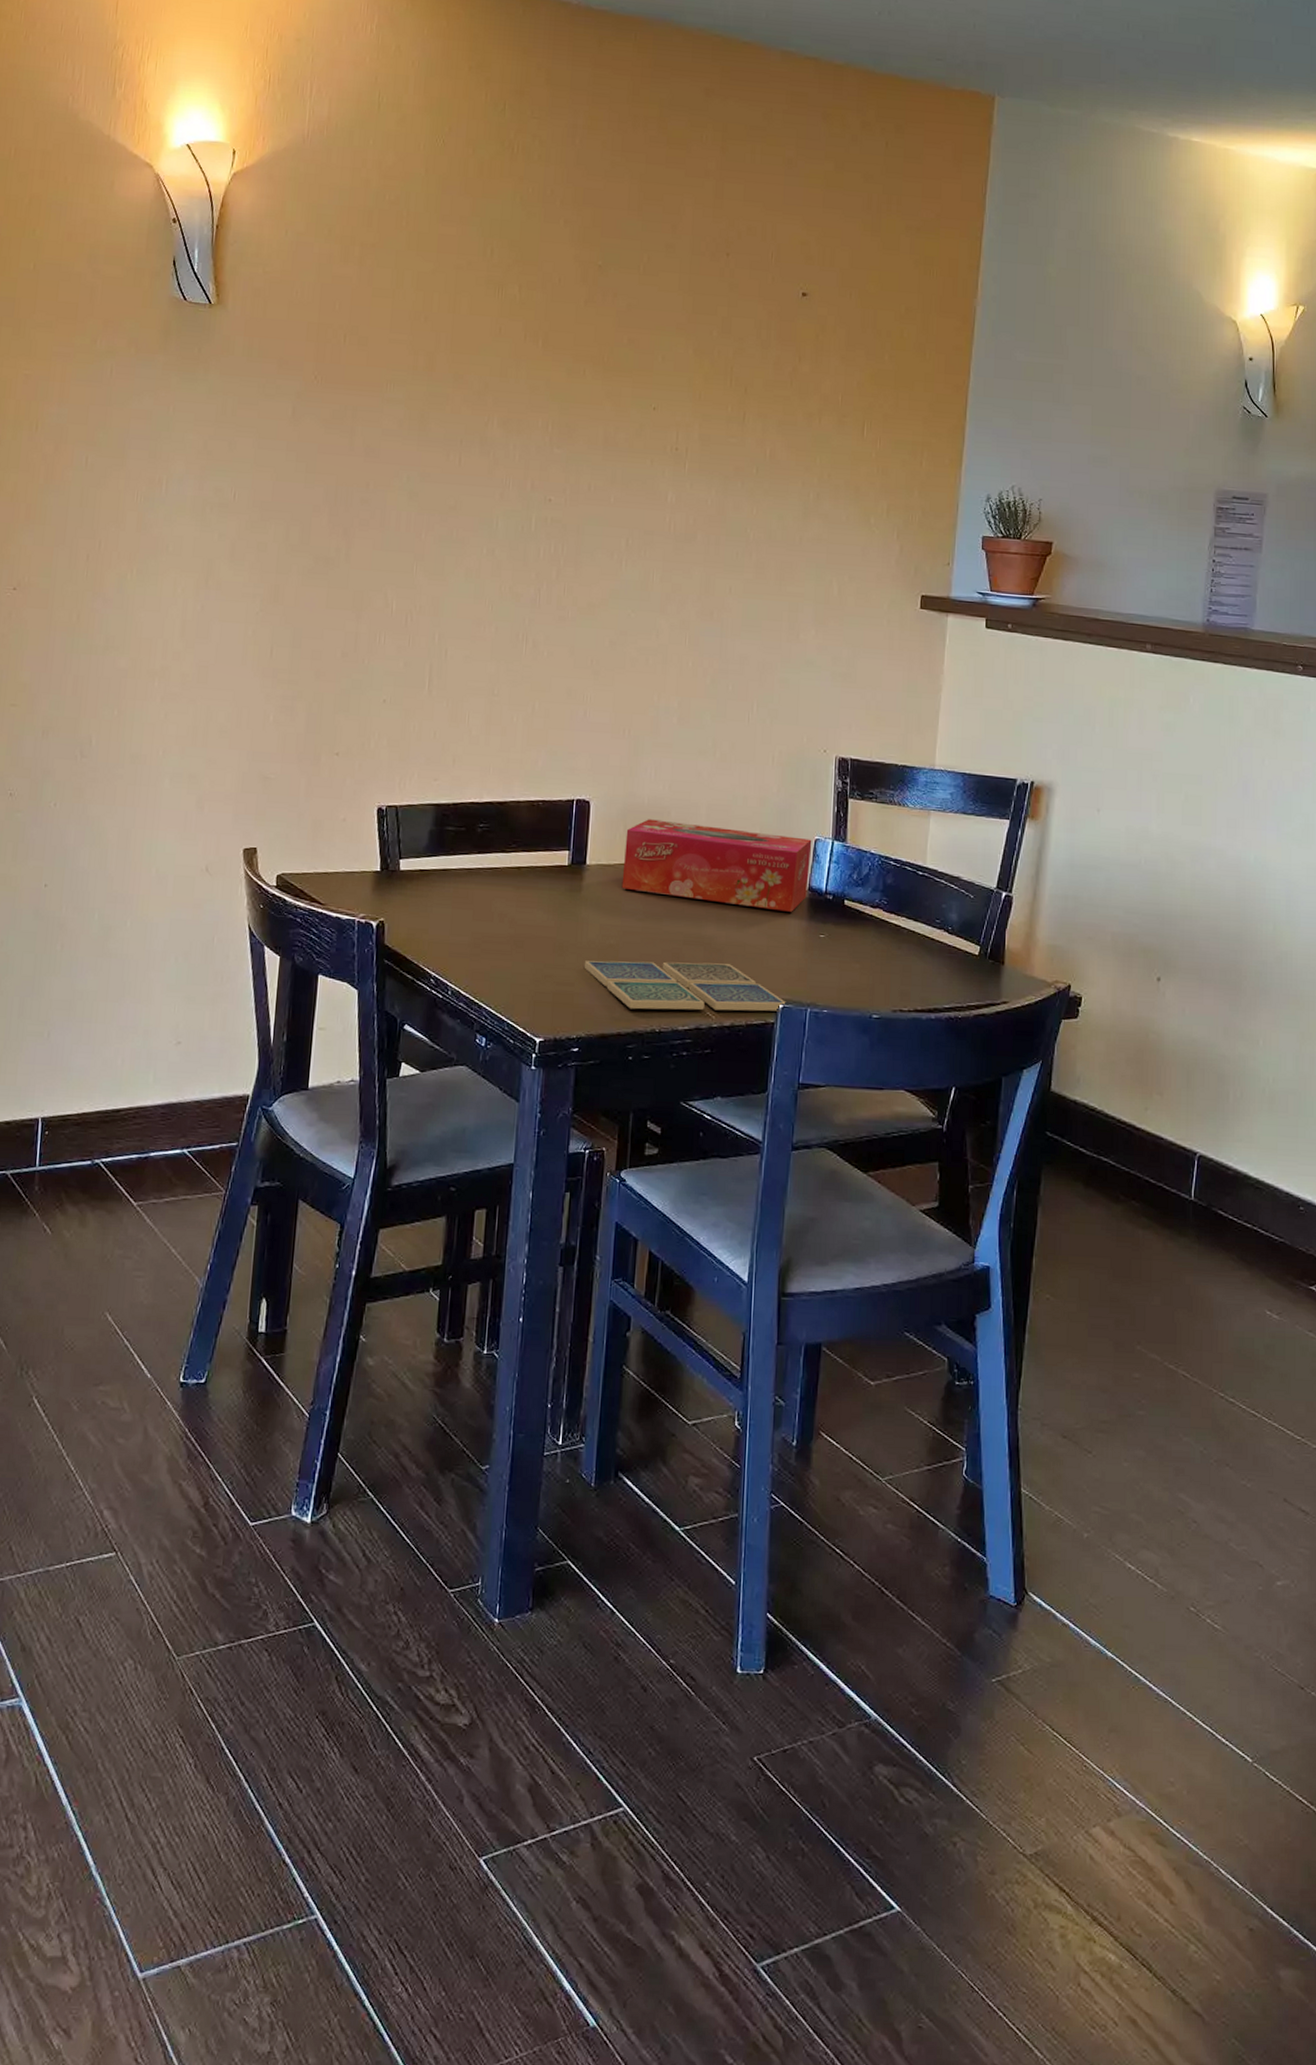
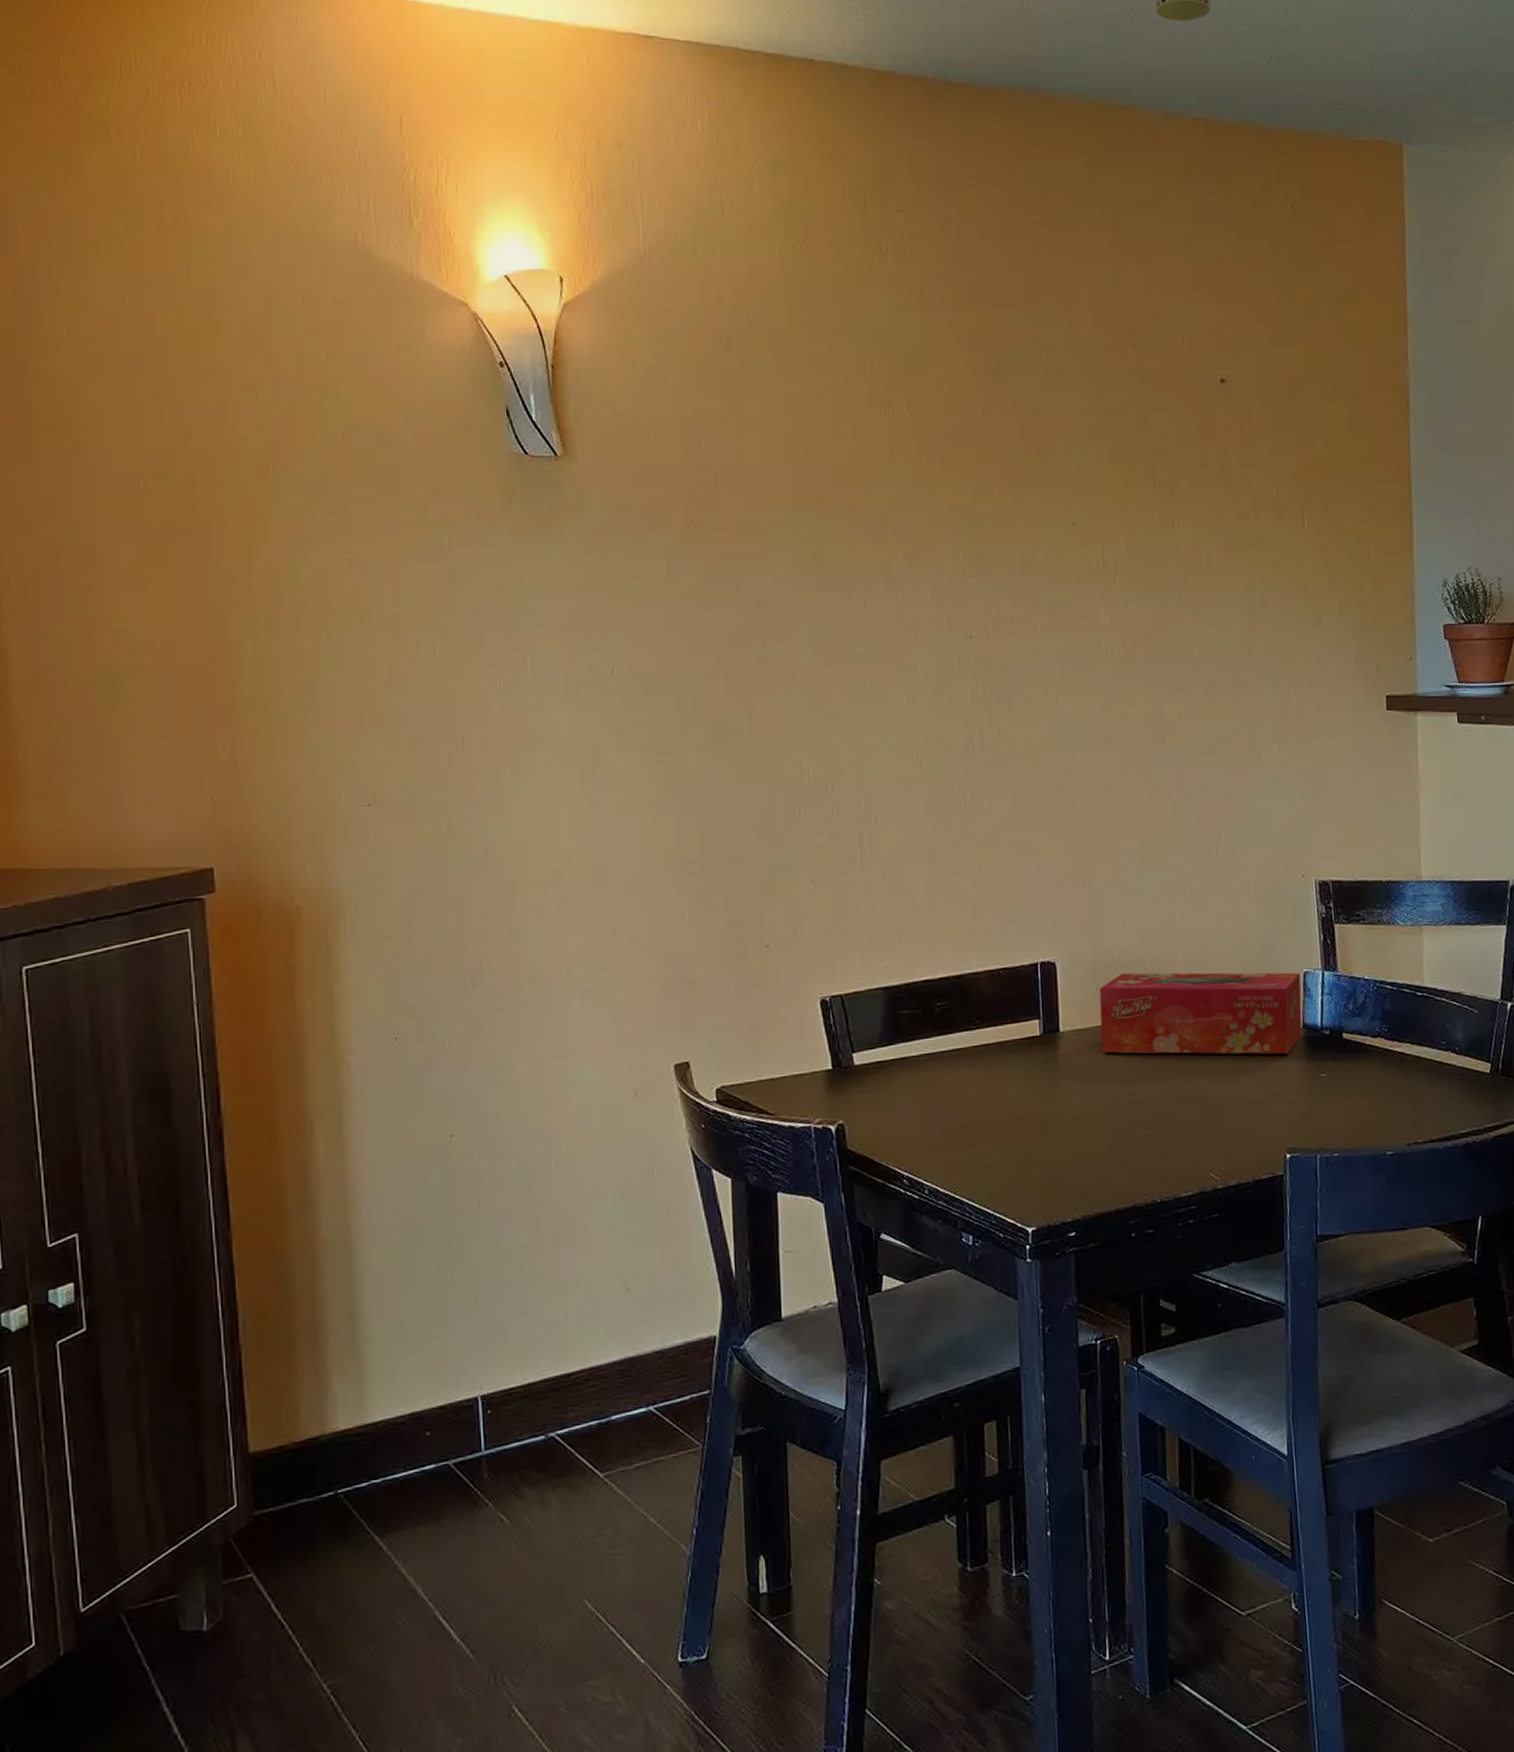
drink coaster: present [584,960,786,1012] -> none [1070,1118,1293,1182]

